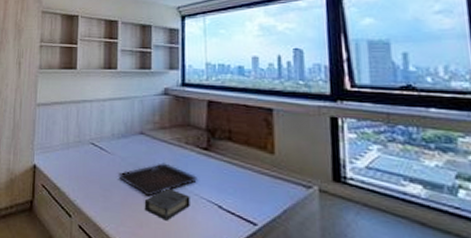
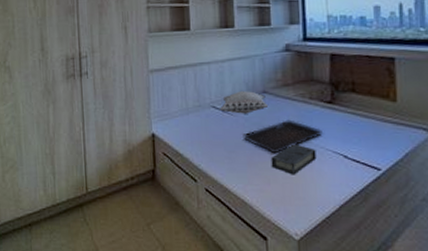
decorative pillow: none [99,131,145,153] -> present [220,91,269,114]

